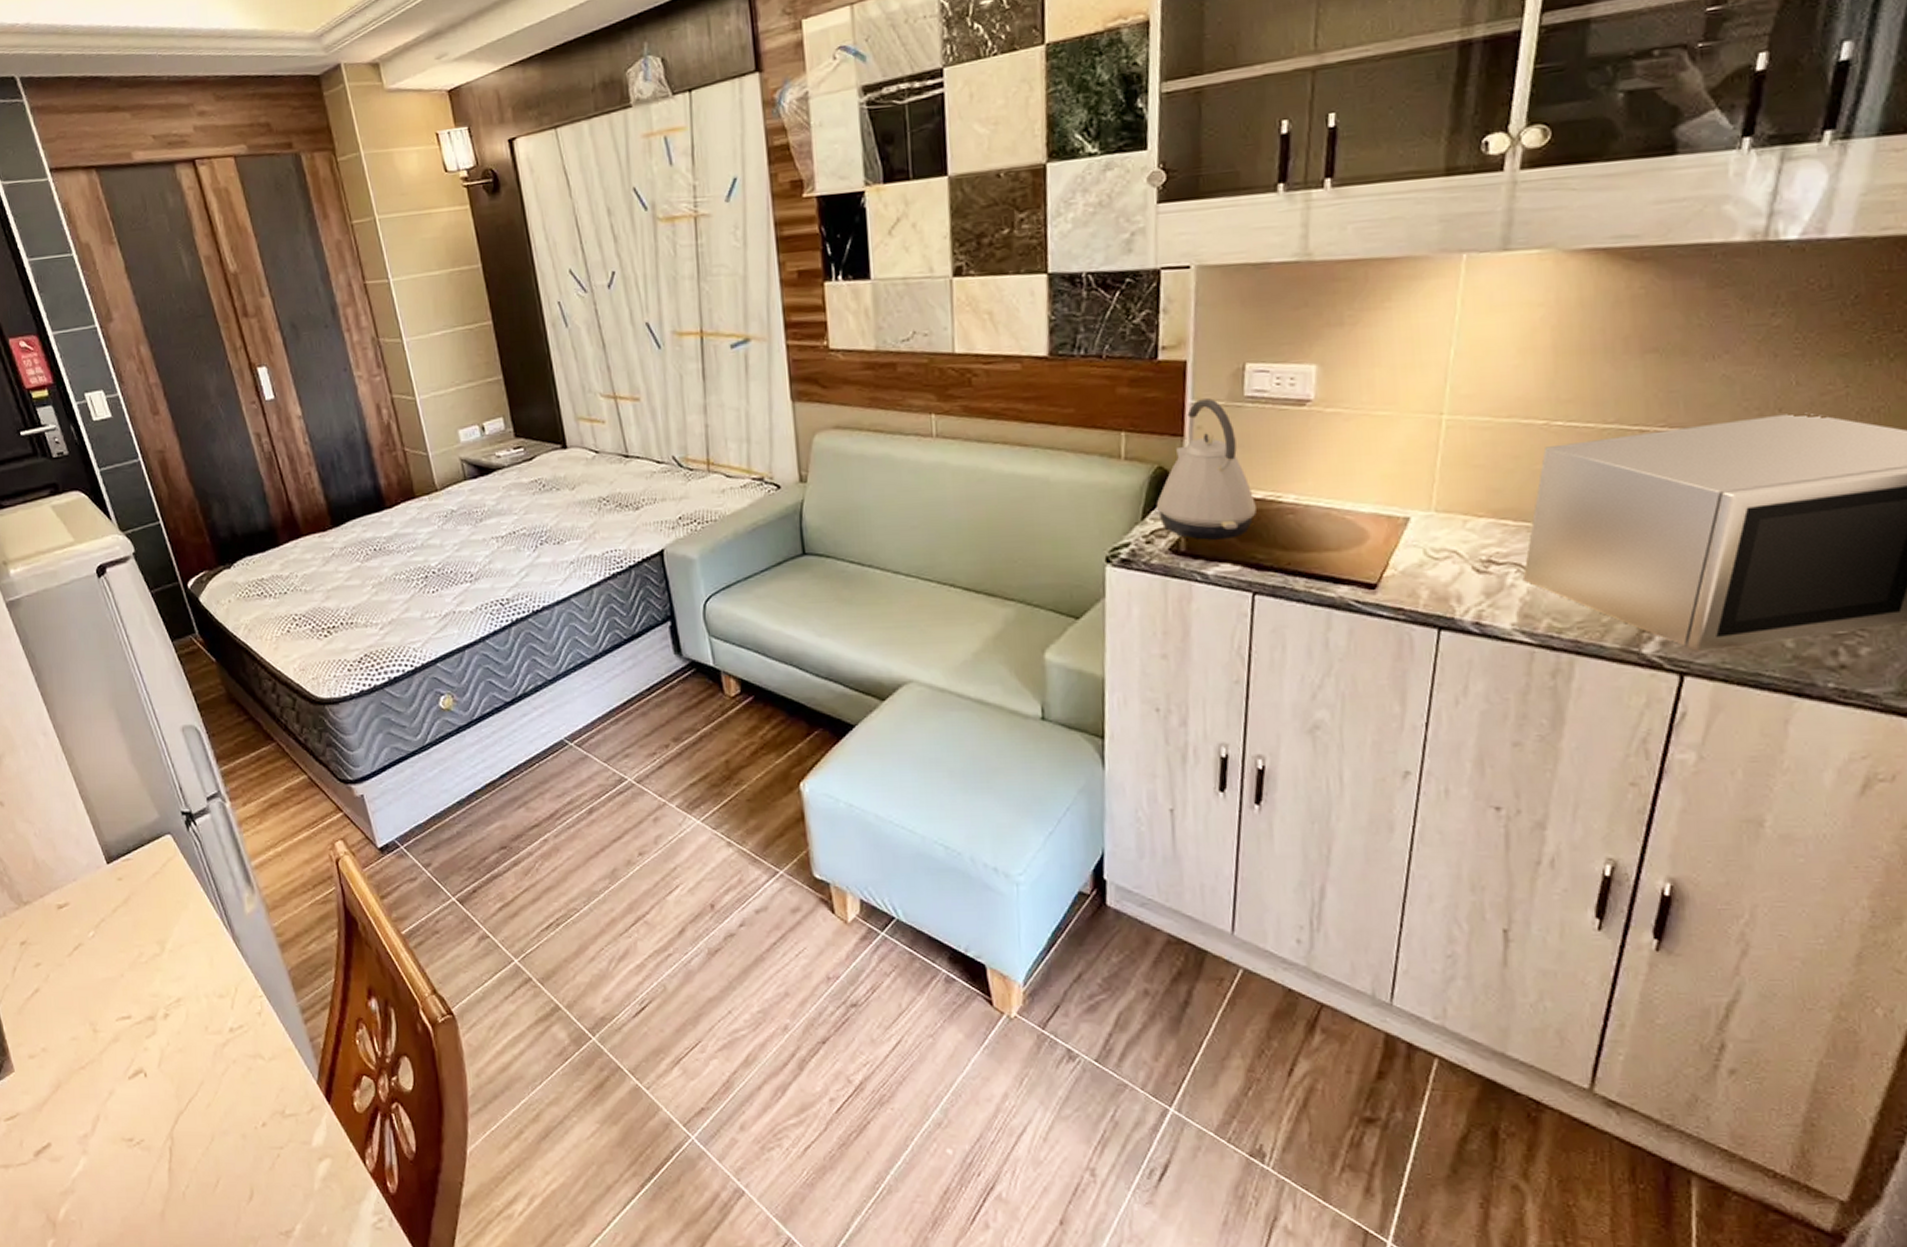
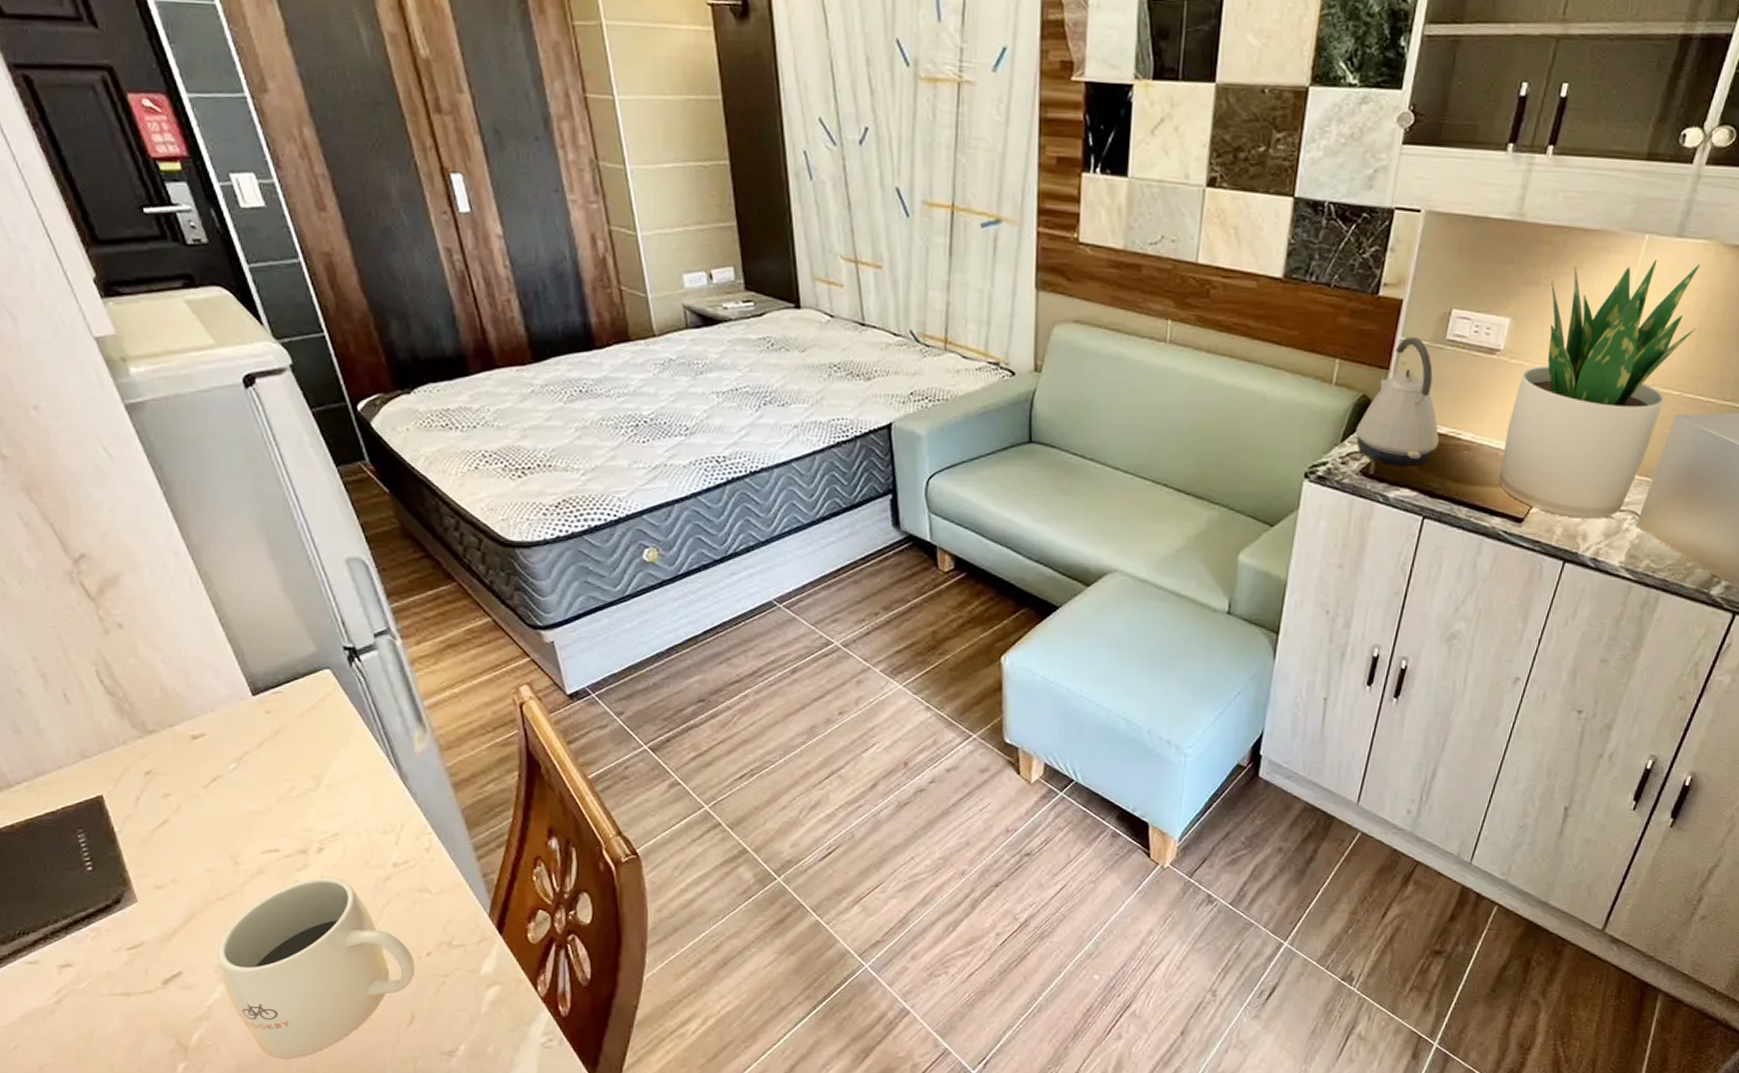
mug: none [80,1044,253,1237] -> present [217,877,416,1059]
planter: none [1336,277,1550,578] -> present [1498,260,1700,519]

